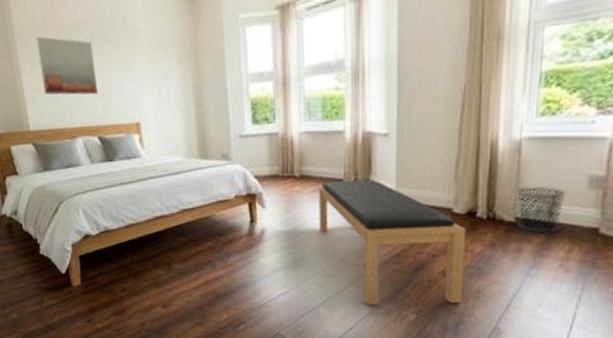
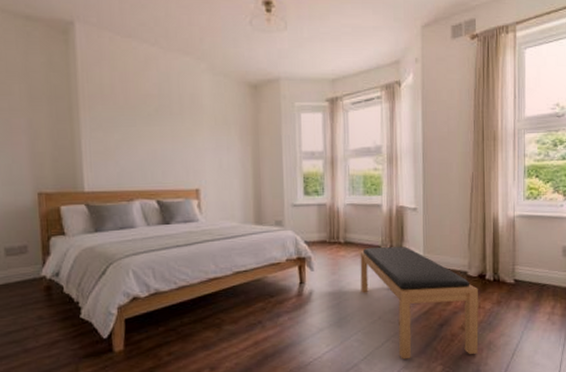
wall art: present [36,36,98,95] -> none [101,104,160,161]
waste bin: present [517,186,566,233] -> none [514,254,548,292]

